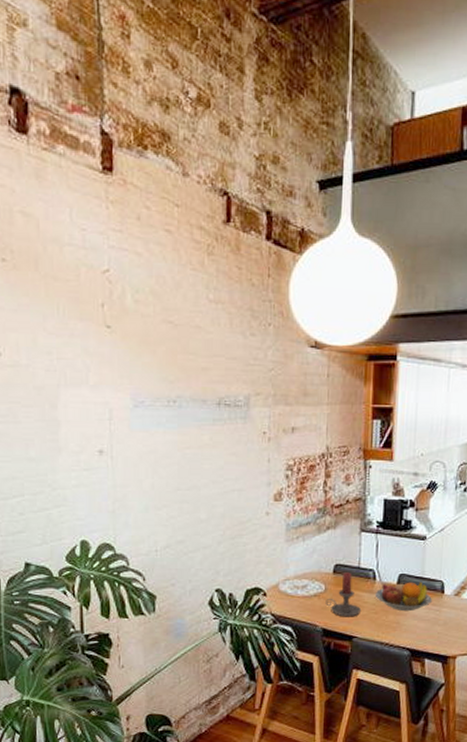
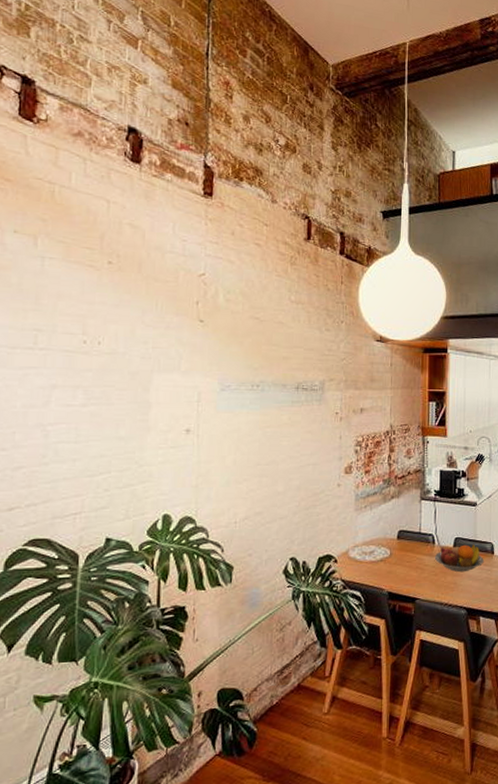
candle holder: present [325,572,360,617] -> none [391,538,422,580]

